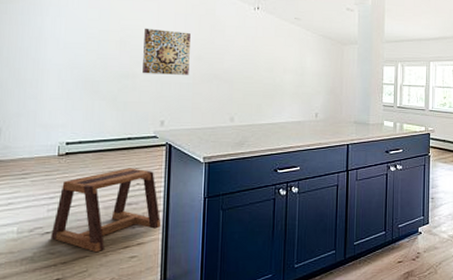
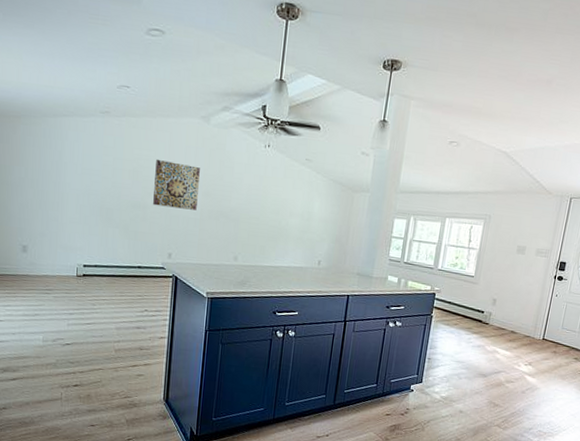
stool: present [50,168,161,253] -> none [70,294,166,367]

